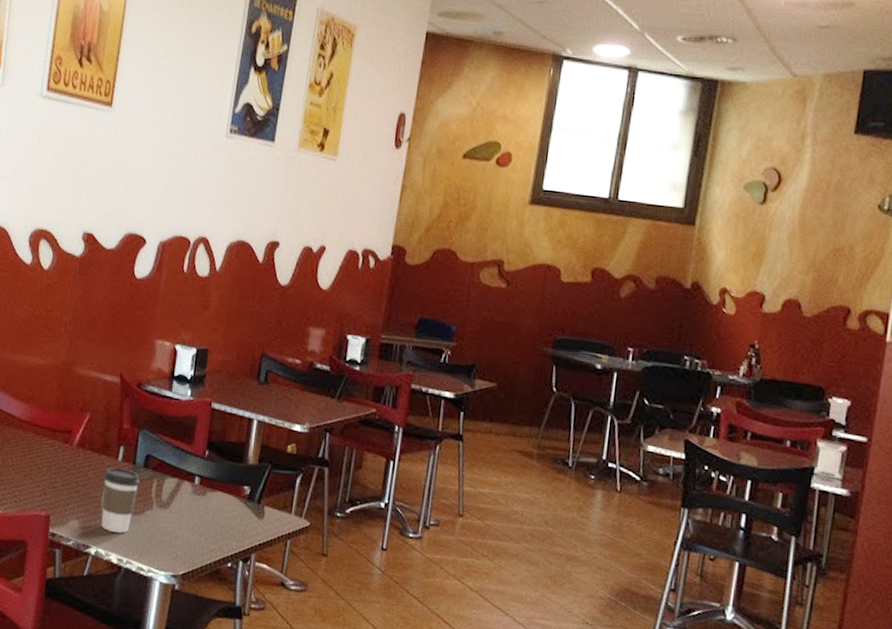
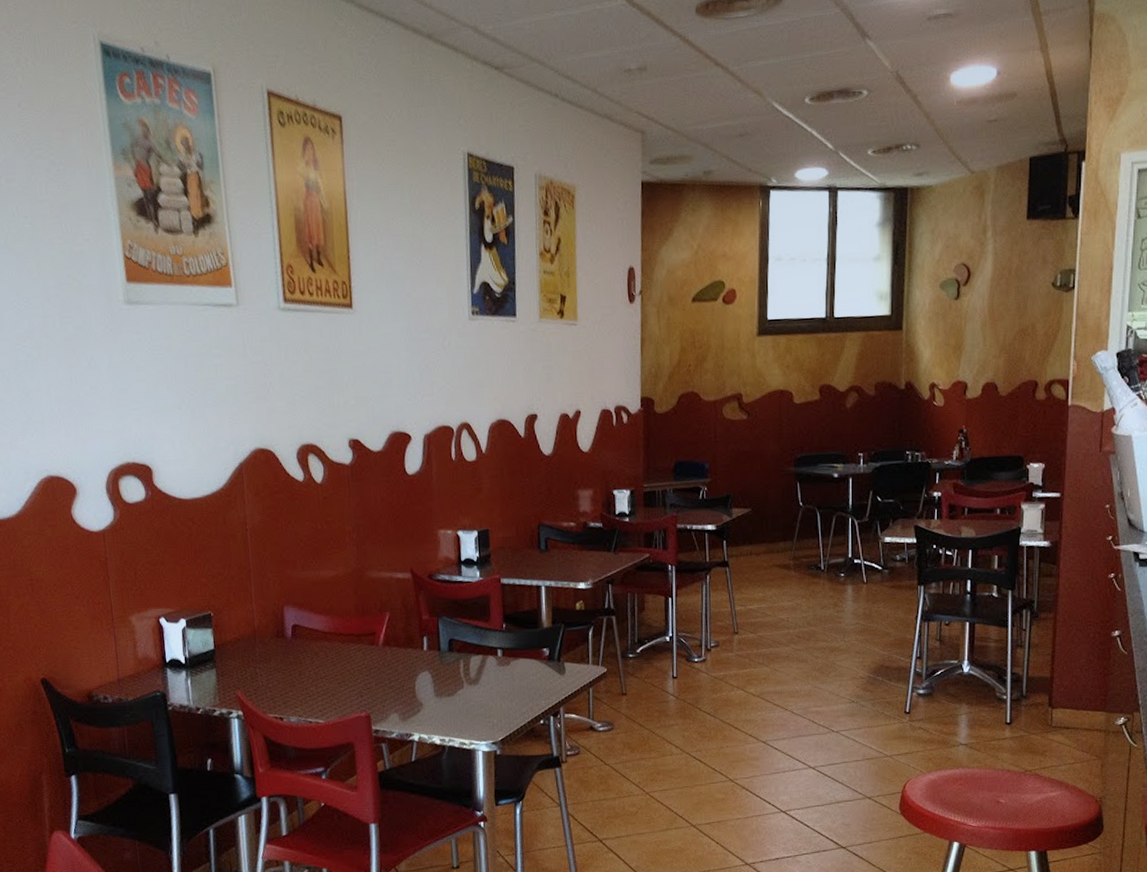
coffee cup: present [101,467,140,534] -> none [413,656,448,717]

